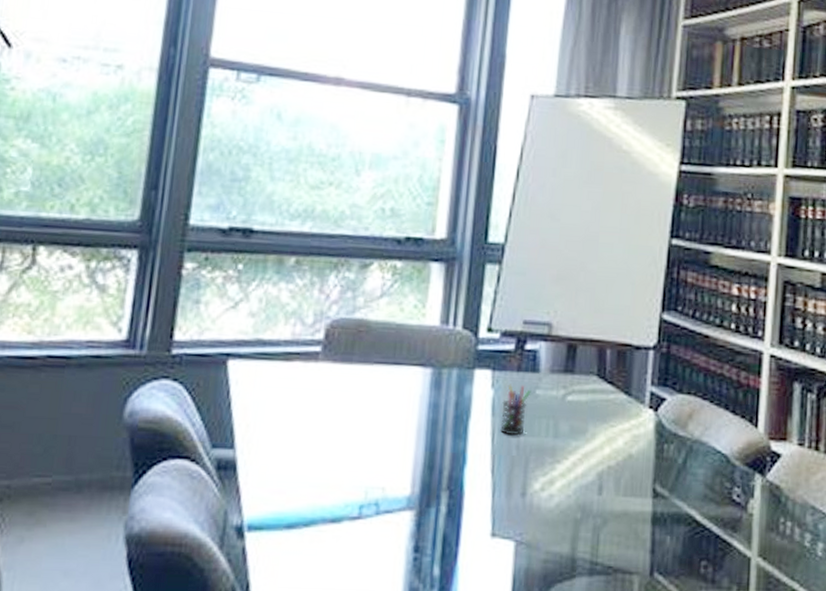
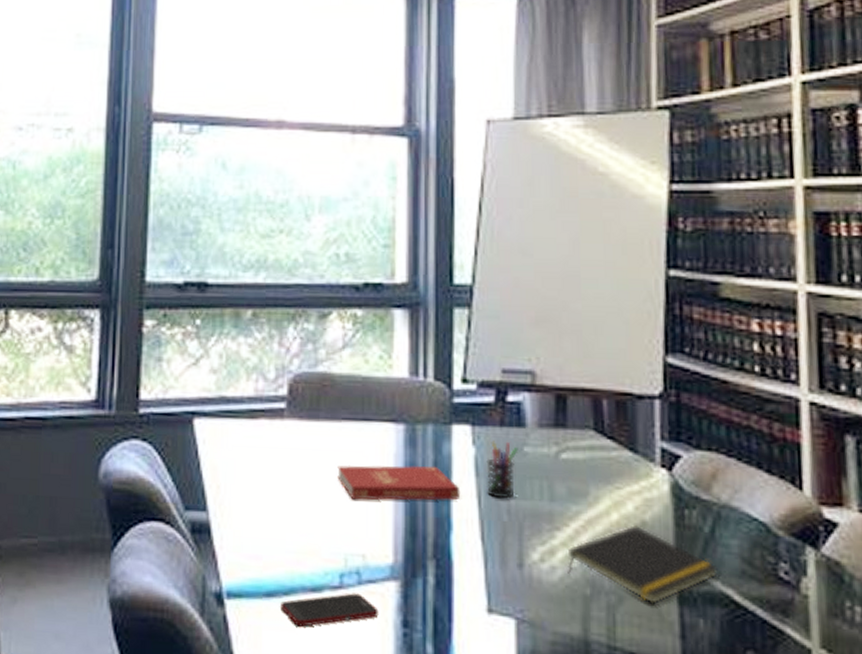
cell phone: none [300,523,393,555] -> present [280,593,379,627]
book: none [365,405,477,438] -> present [337,465,461,501]
notepad: none [563,458,686,526] -> present [567,525,718,605]

